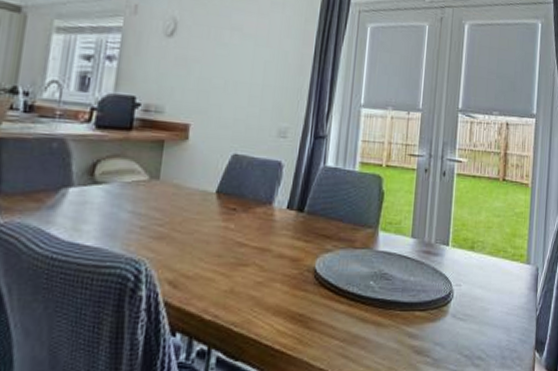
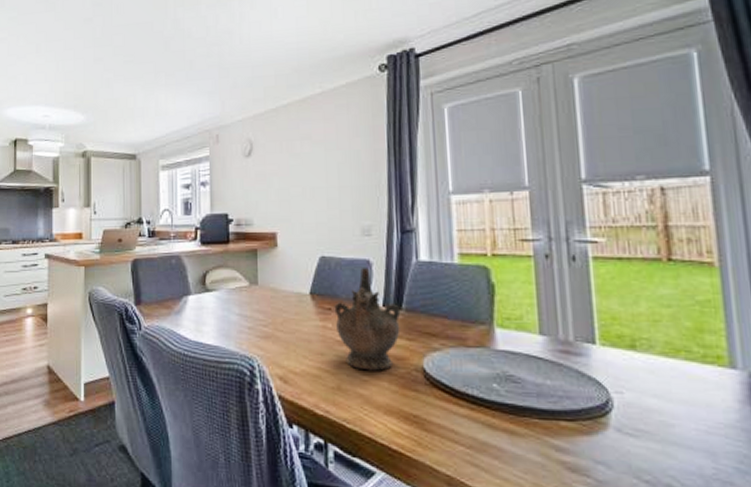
ceremonial vessel: none [238,169,303,272] -> present [334,268,401,371]

